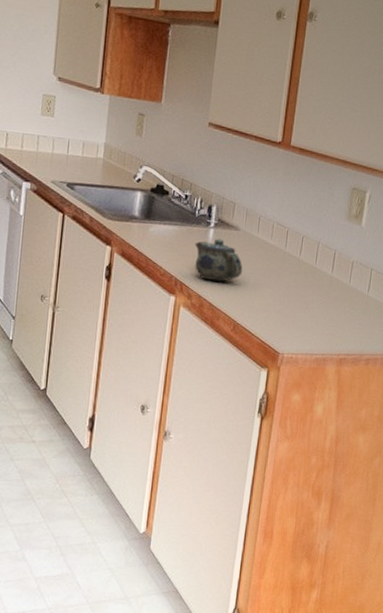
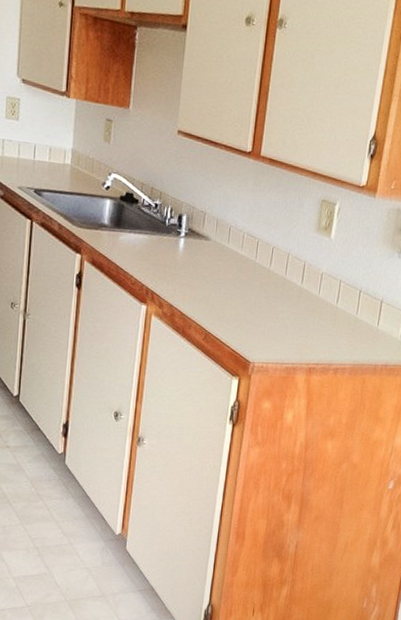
teapot: present [194,238,243,282] -> none [165,248,214,291]

